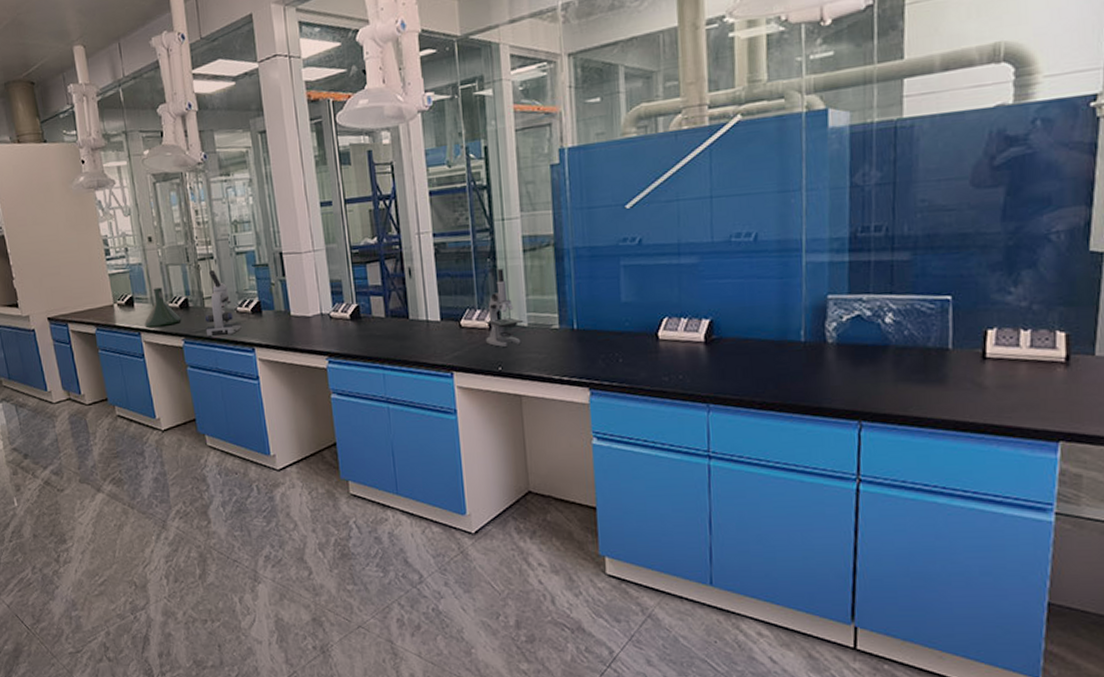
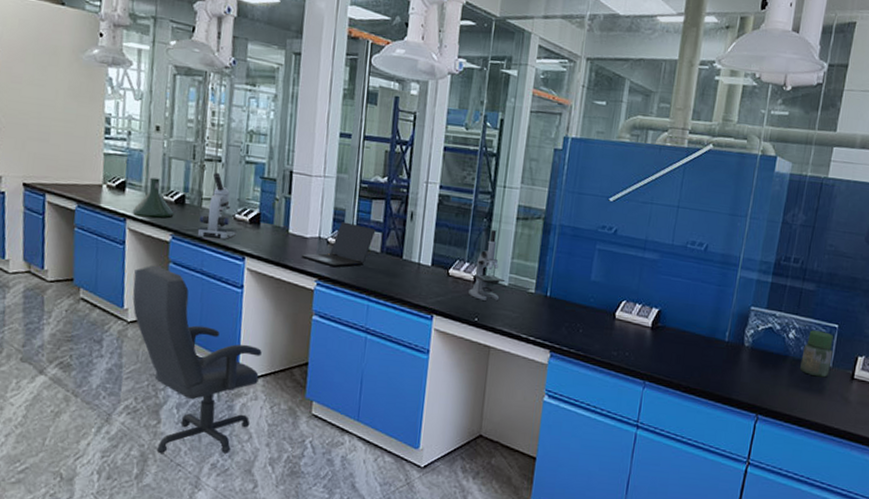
office chair: none [158,372,293,553] -> present [132,265,262,454]
laptop: none [307,292,376,342] -> present [301,222,376,268]
jar: none [907,307,951,364] -> present [800,330,833,378]

